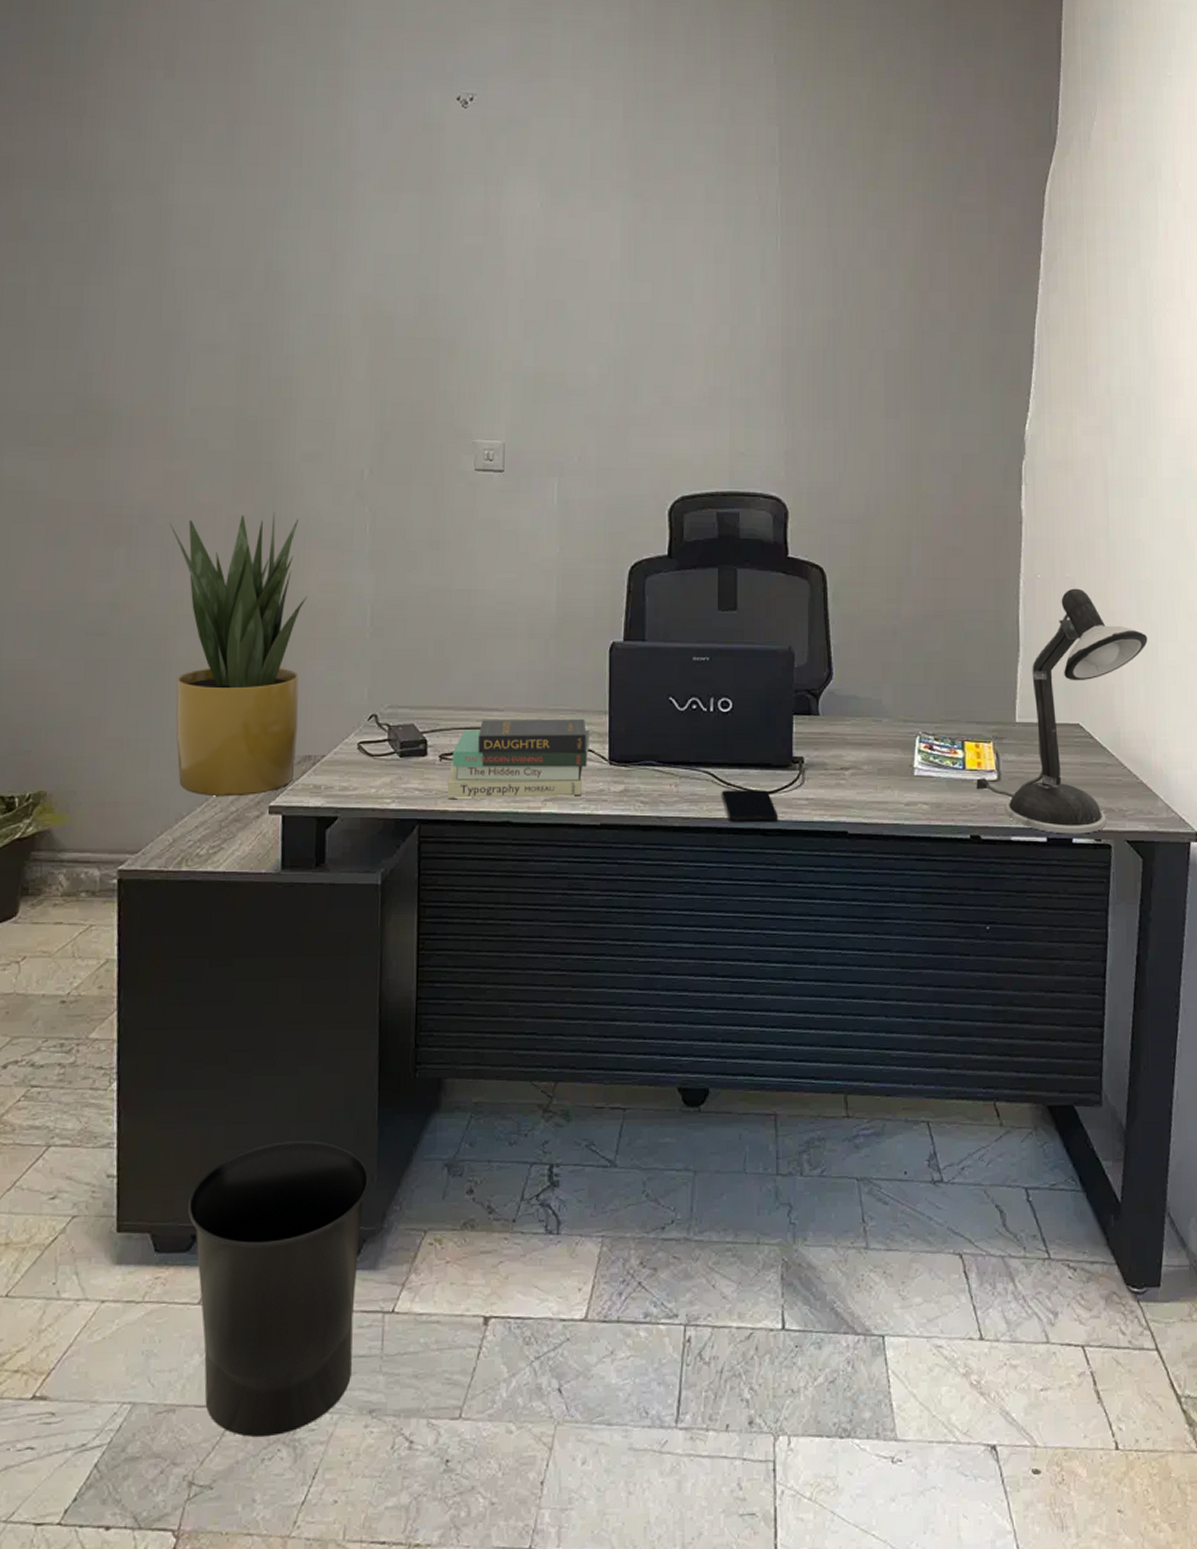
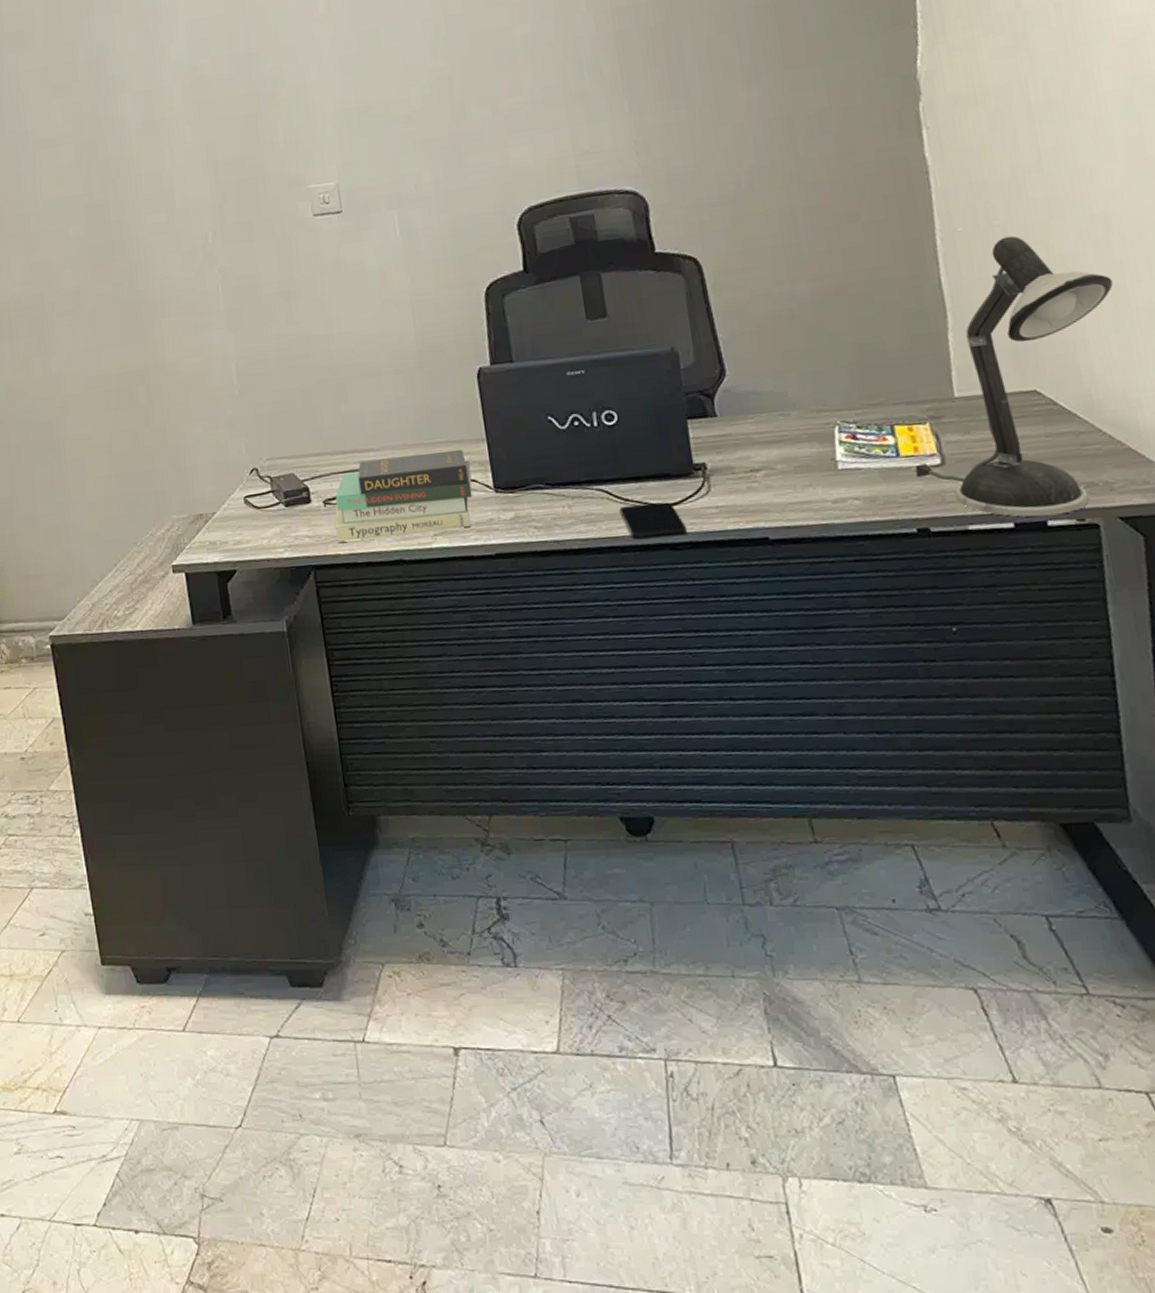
planter: present [170,512,308,797] -> none [43,287,190,562]
waste bin: present [188,1140,370,1437] -> none [159,878,334,1155]

